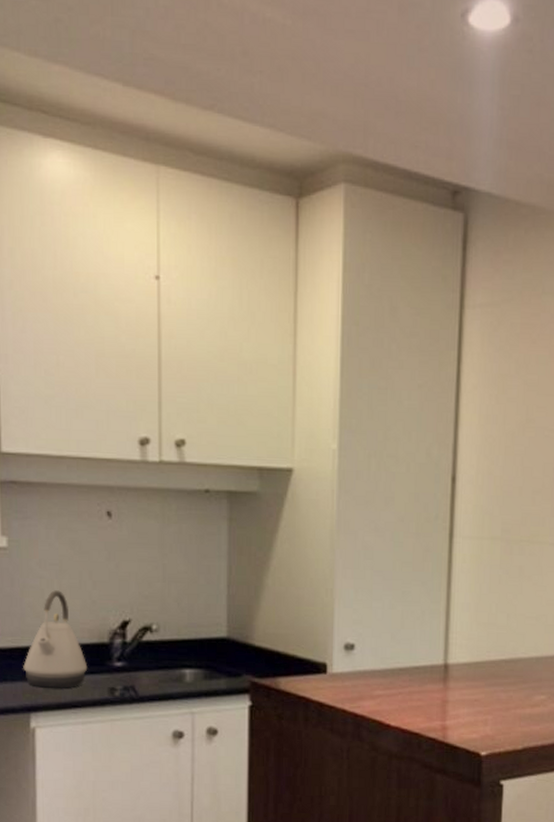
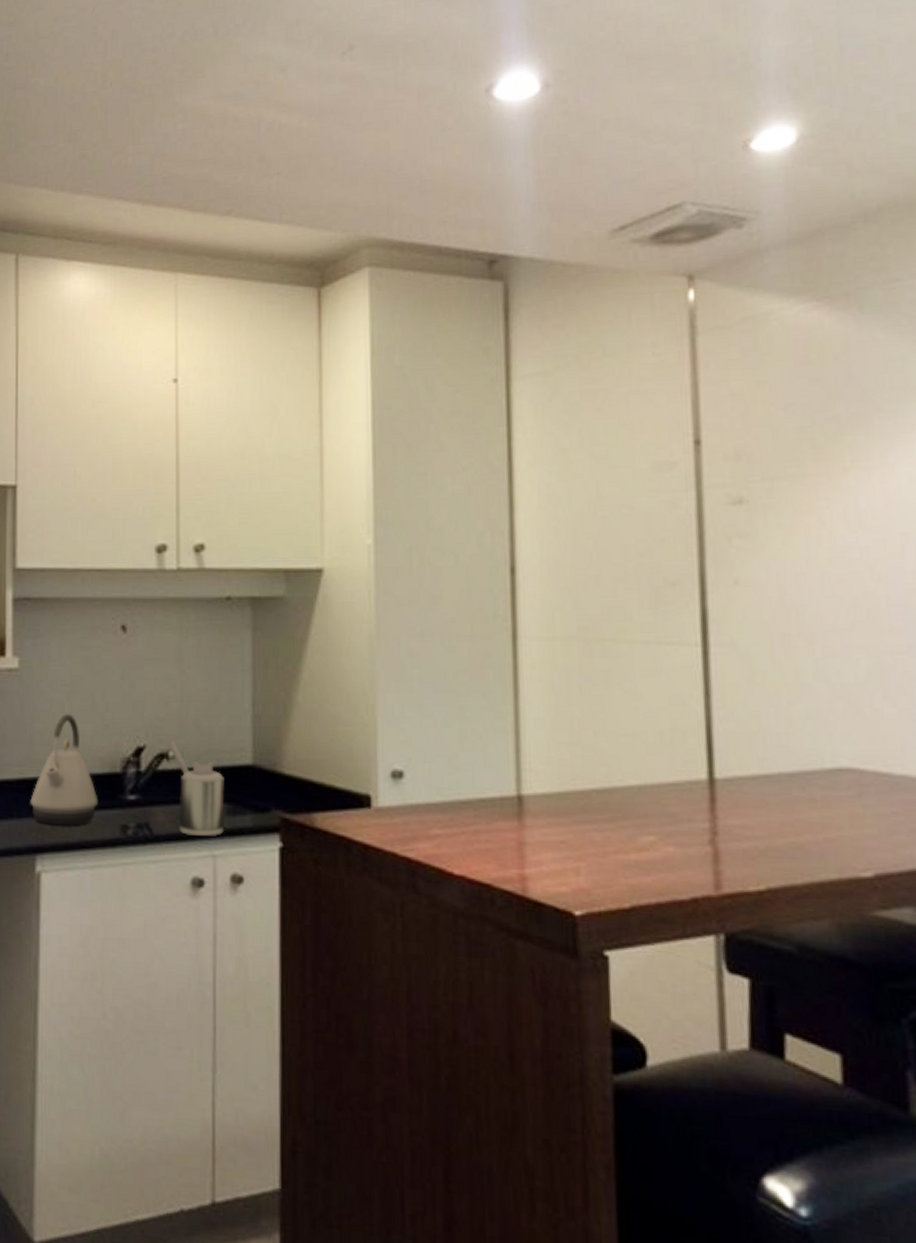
soap dispenser: none [152,615,203,698] -> present [169,740,226,838]

